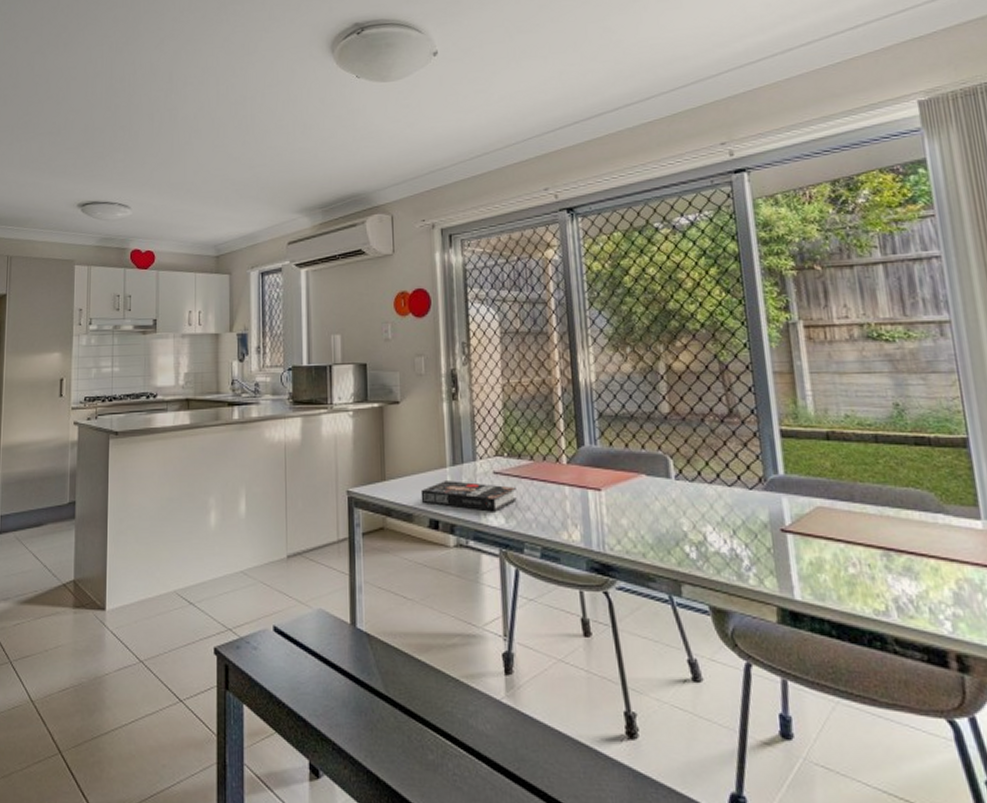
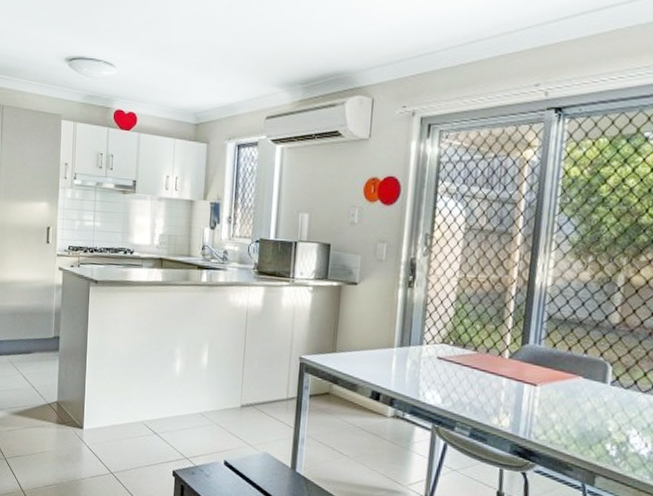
book: present [420,481,517,512] -> none [366,359,457,393]

